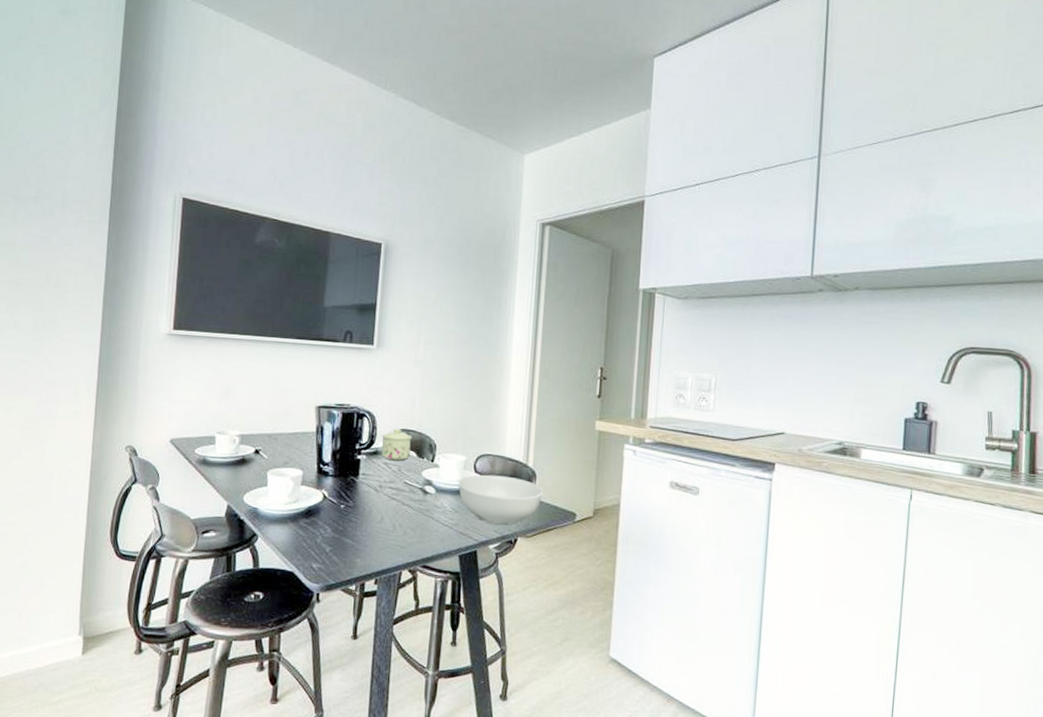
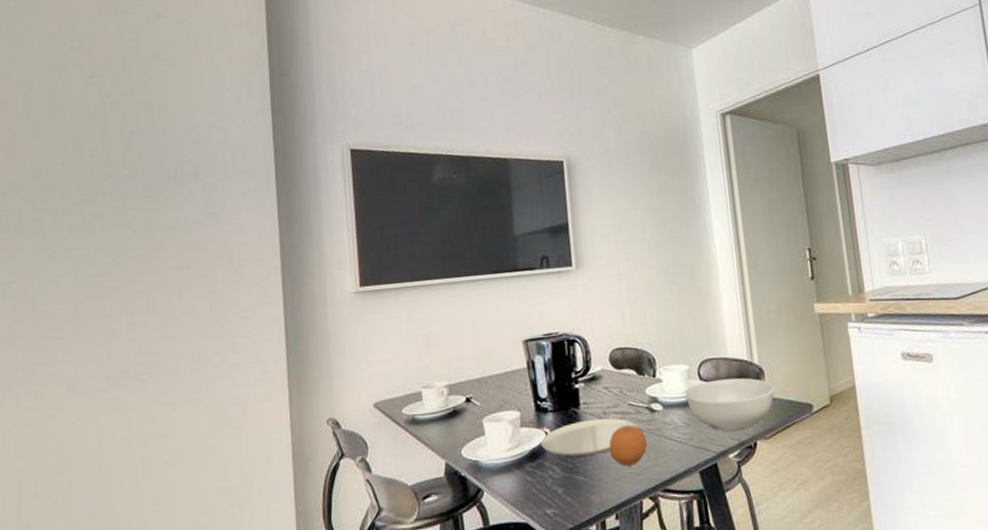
plate: none [317,489,410,523] -> present [541,418,638,457]
fruit: none [379,501,415,539] -> present [609,425,647,466]
sugar bowl: present [382,428,412,462] -> none [597,348,630,384]

